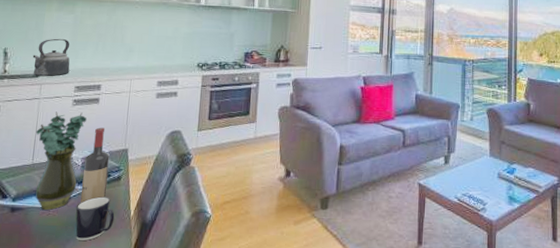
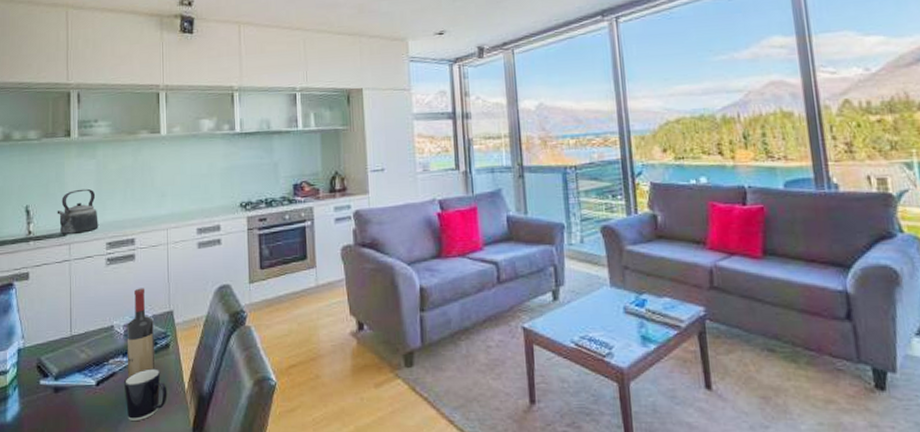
vase: present [35,111,88,210] -> none [70,273,124,388]

